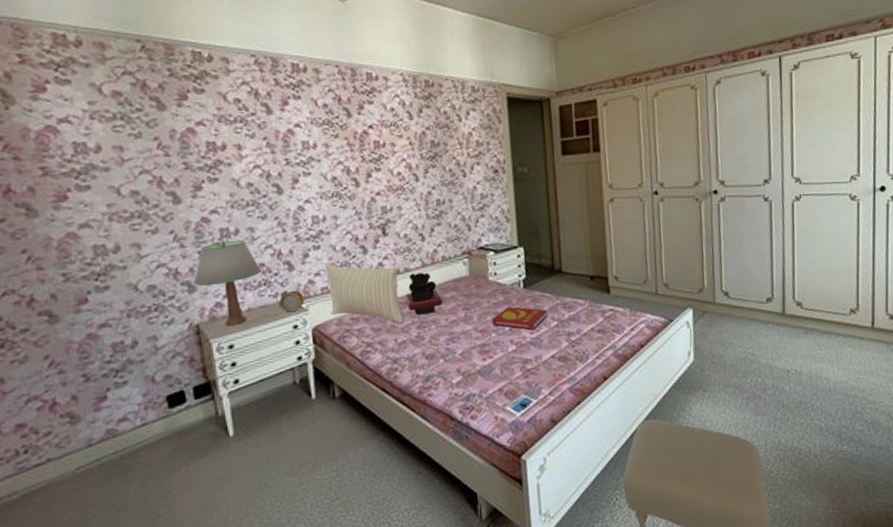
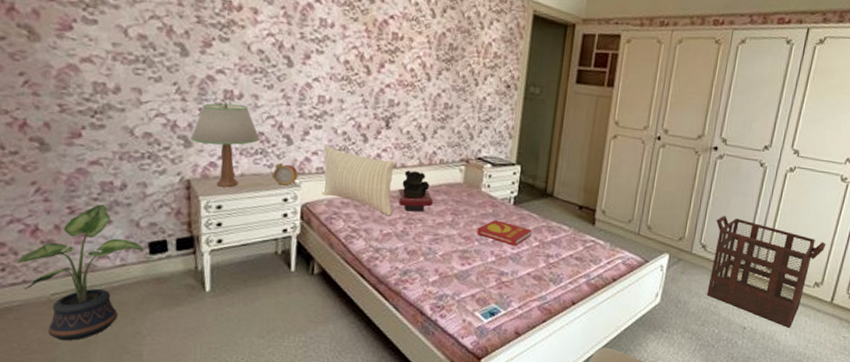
potted plant: none [38,365,163,516] -> present [16,204,144,341]
laundry basket: none [732,258,852,363] -> present [706,216,826,328]

